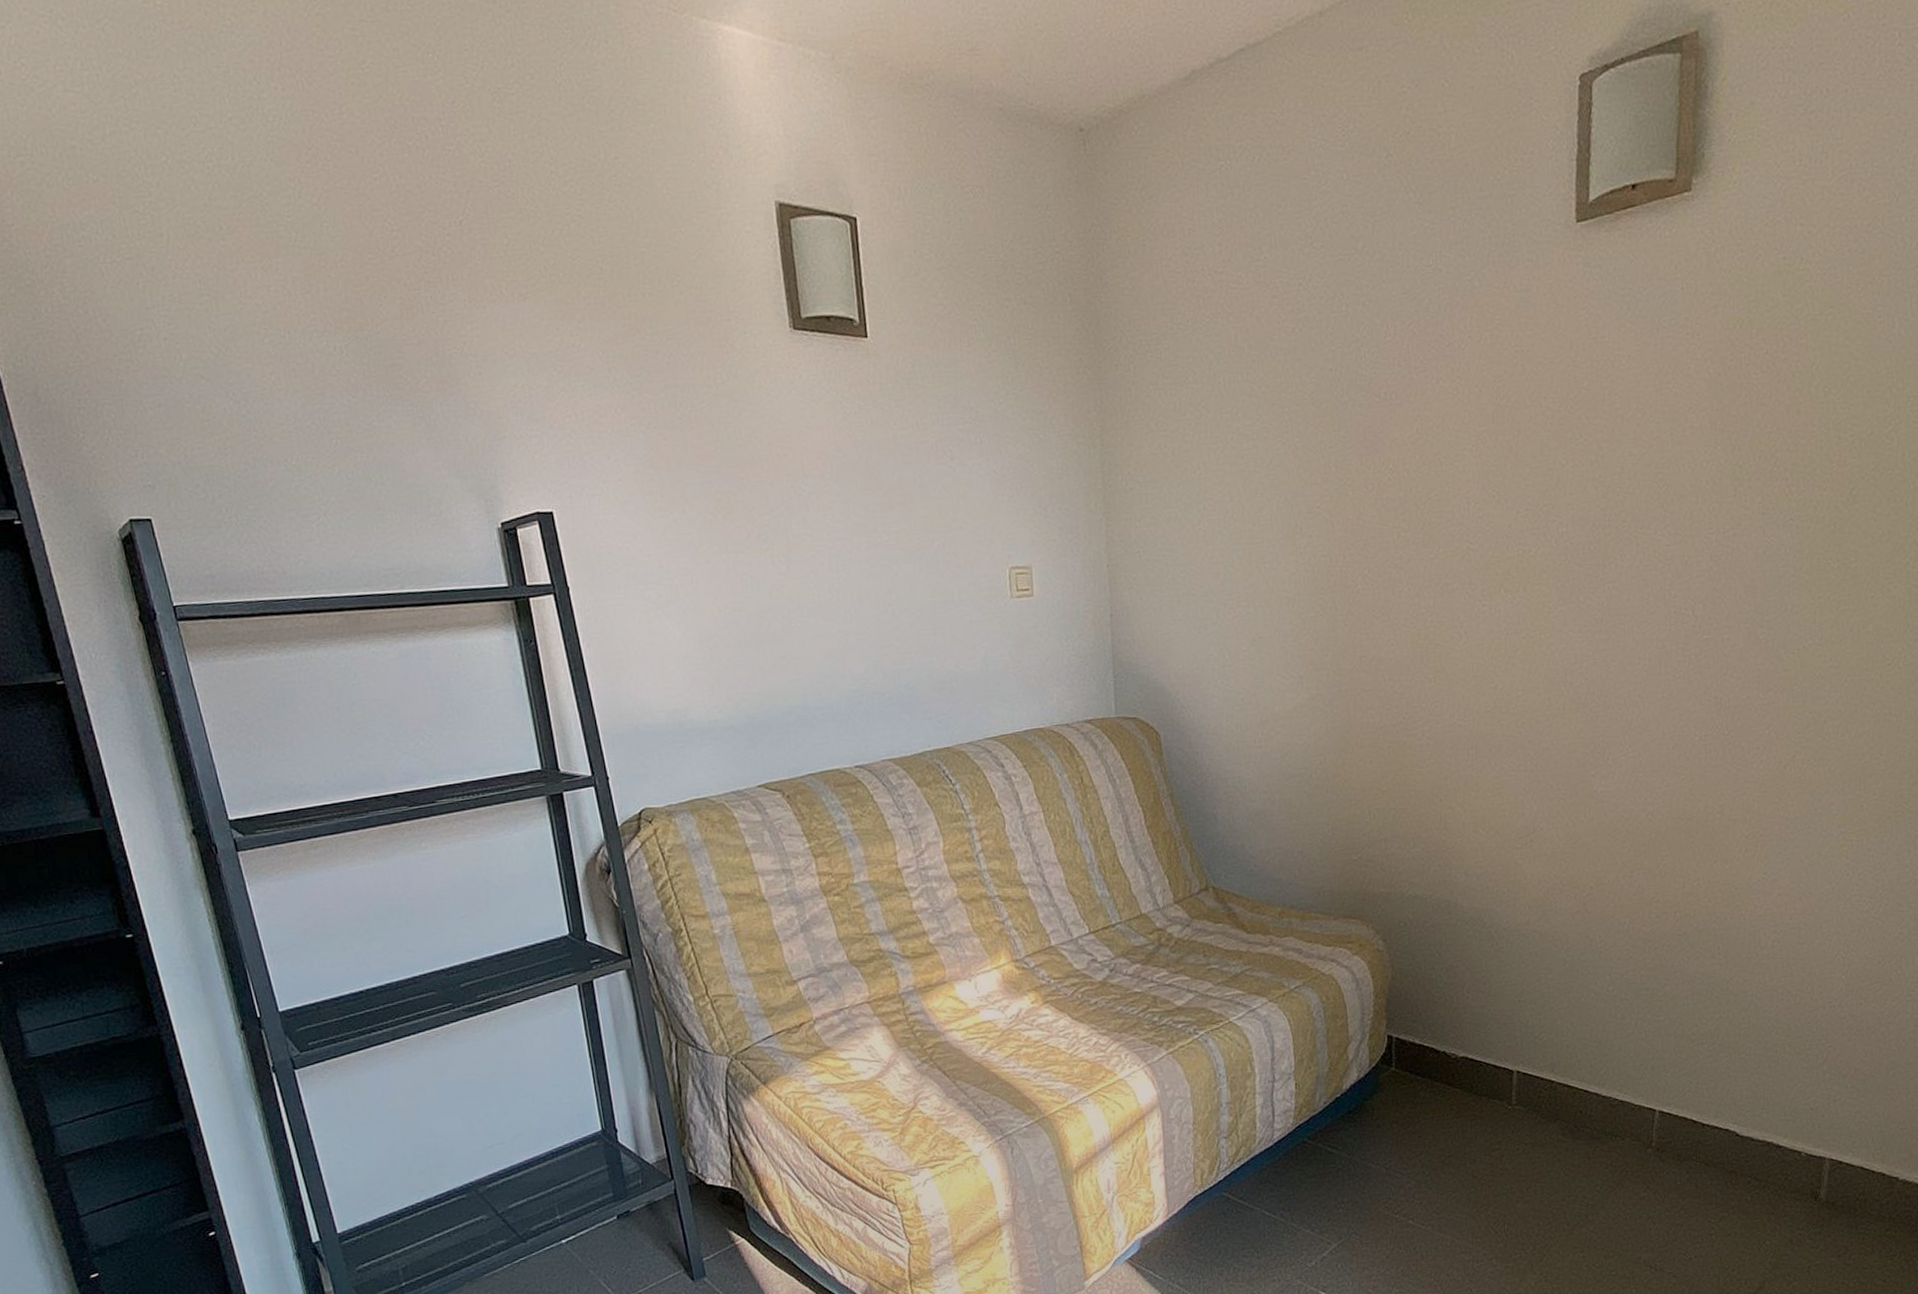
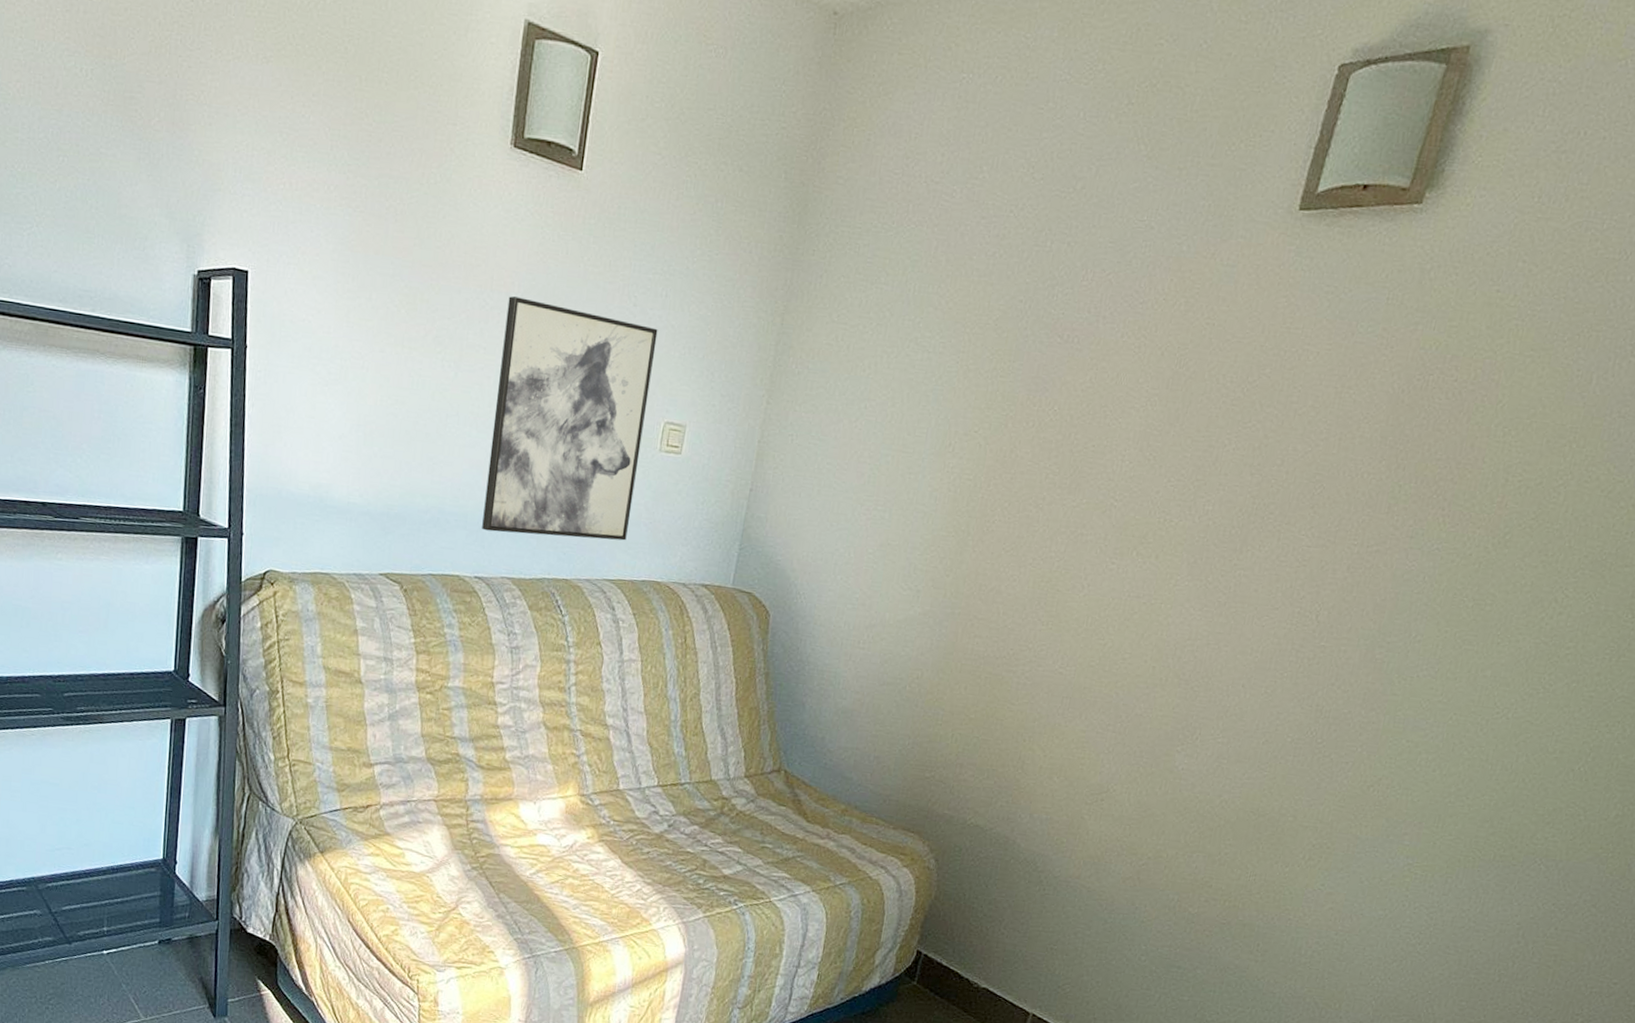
wall art: none [823,476,999,718] -> present [482,296,658,541]

